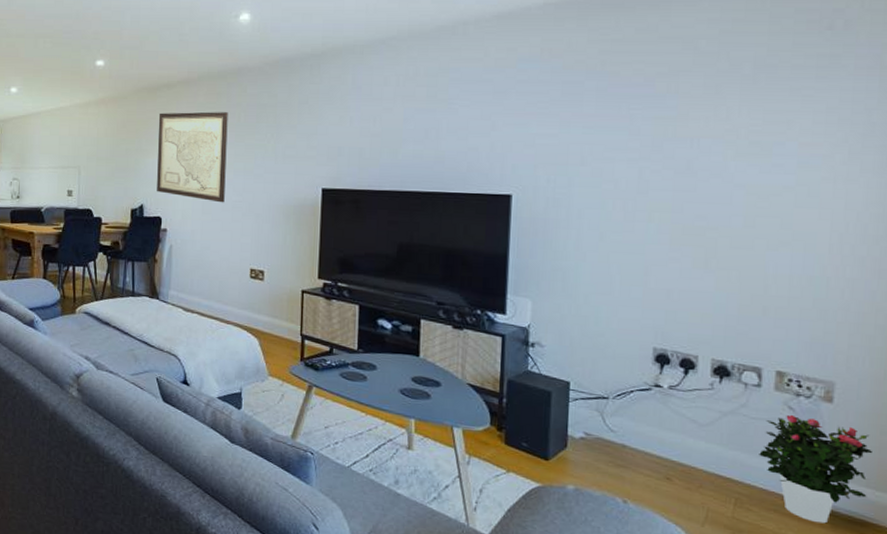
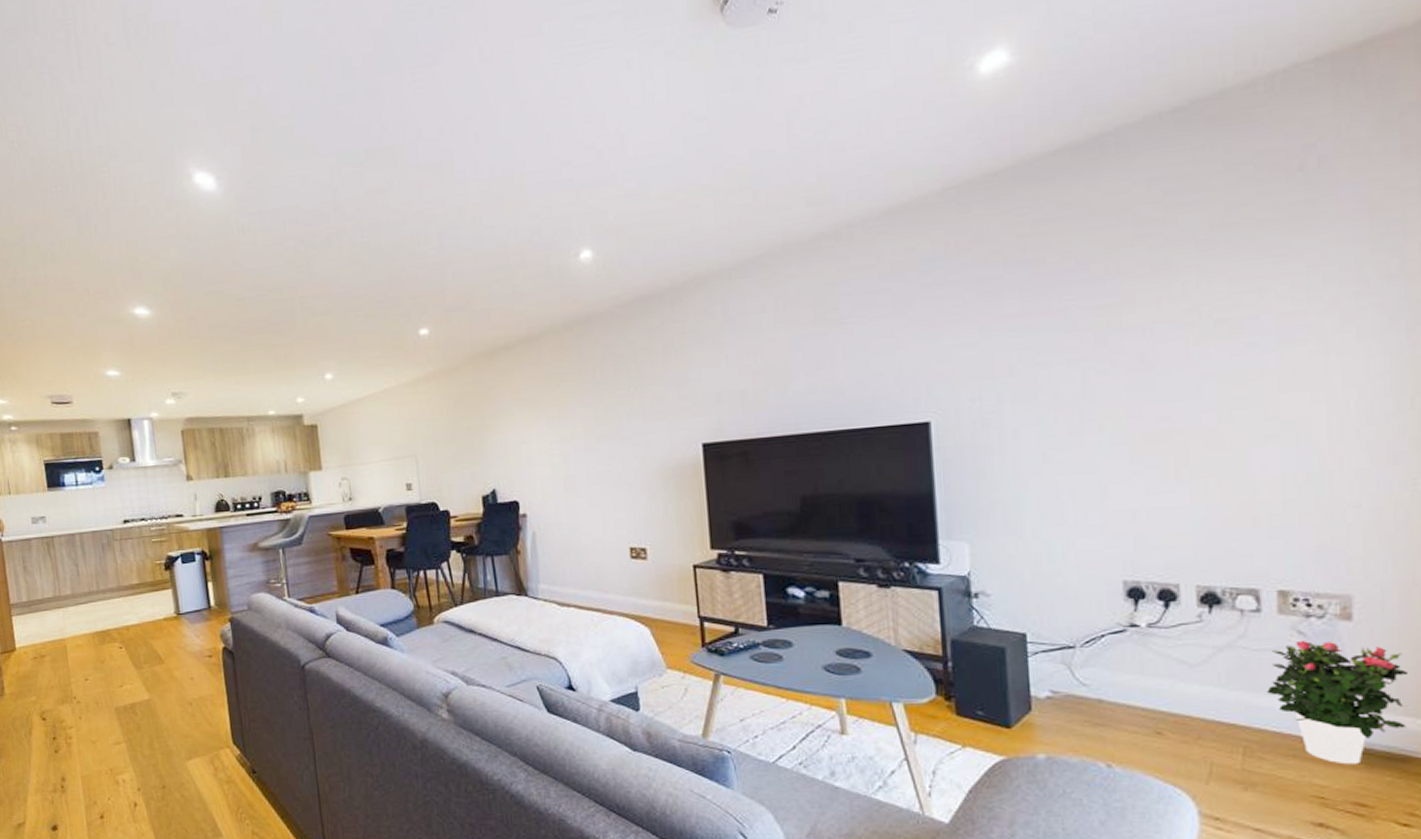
wall art: present [157,112,228,203] -> none [499,369,590,476]

